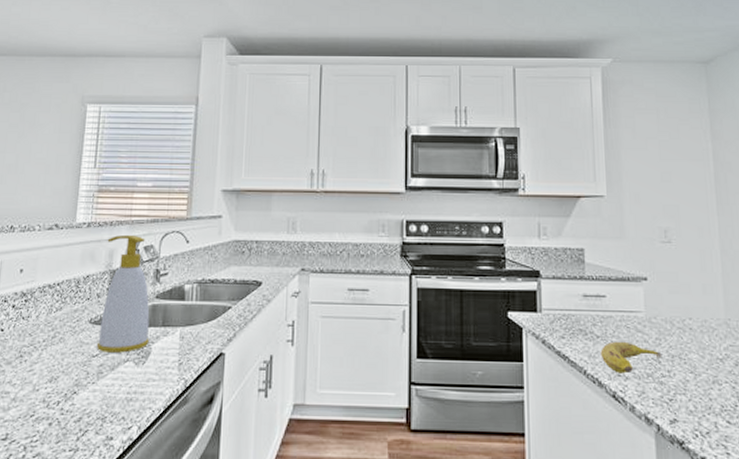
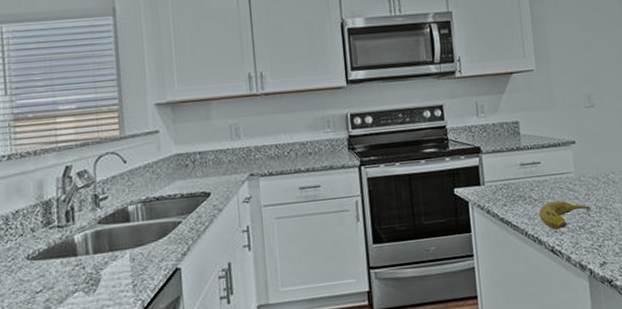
soap bottle: present [96,235,150,353] -> none [33,162,98,287]

